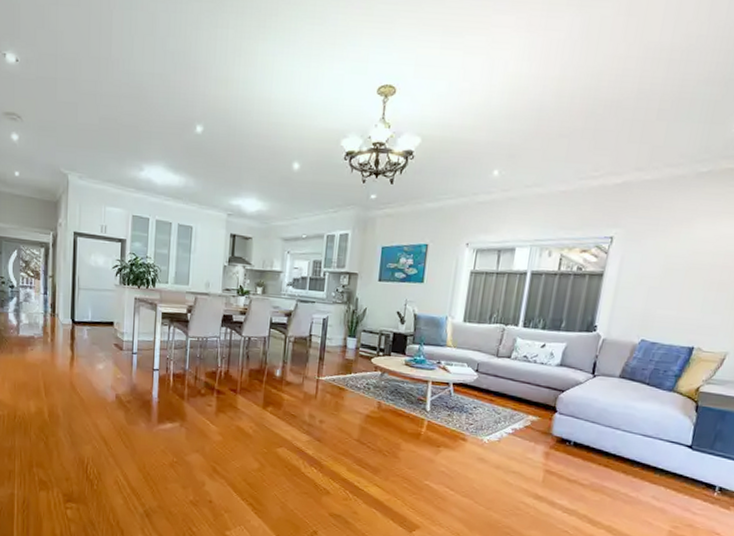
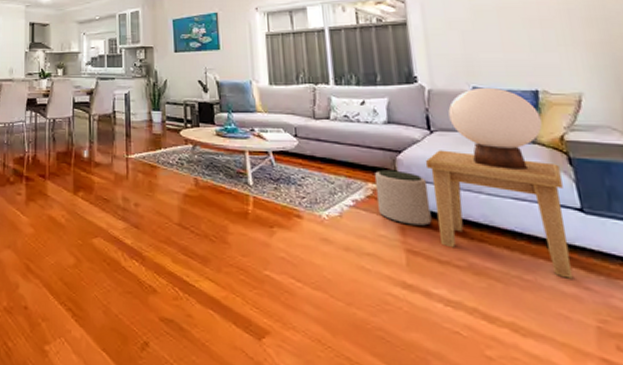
plant pot: none [532,405,578,452] -> present [374,170,432,226]
side table: none [574,392,687,497] -> present [425,150,574,279]
table lamp: none [613,340,688,413] -> present [448,87,542,170]

